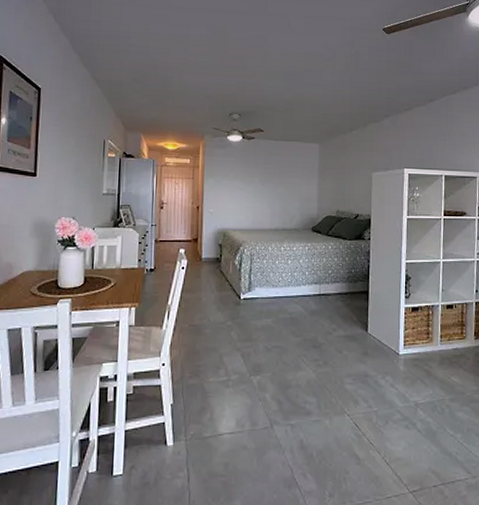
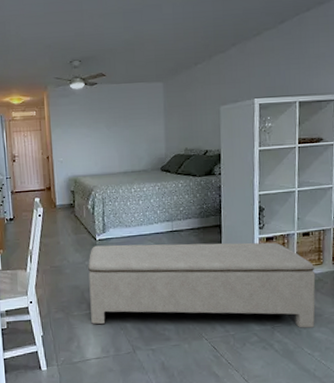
bench: none [228,305,459,407] -> present [88,242,316,328]

